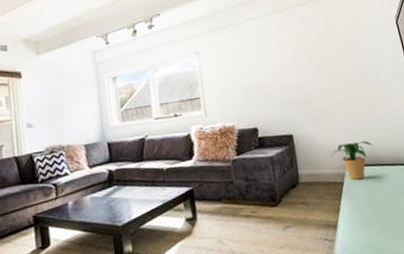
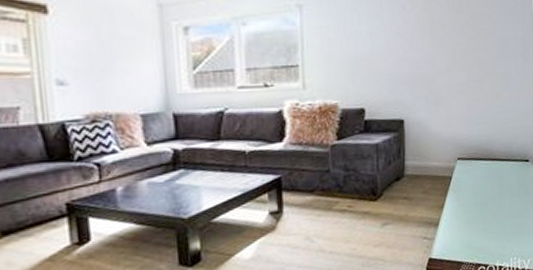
potted plant: present [330,140,374,180] -> none [442,132,489,175]

